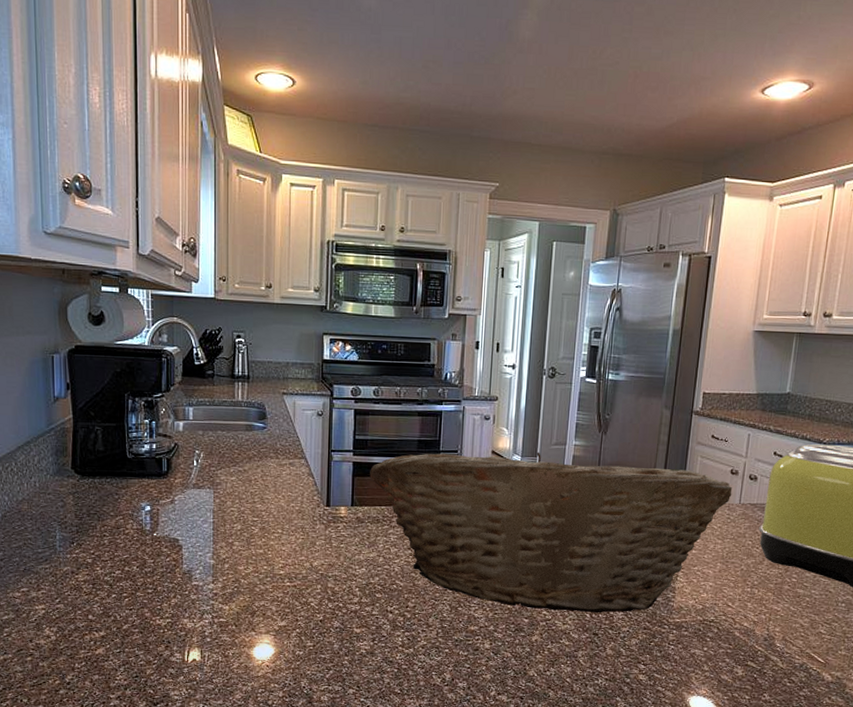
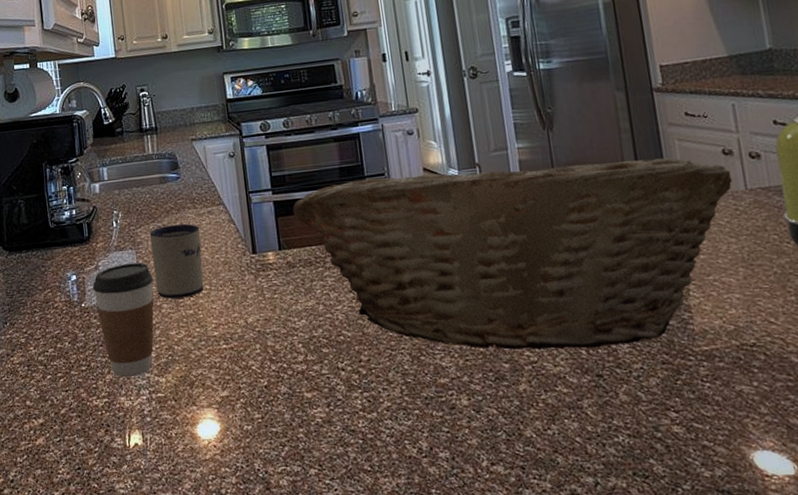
coffee cup: none [167,501,228,603] -> present [93,262,154,378]
mug: none [229,471,280,538] -> present [149,224,204,299]

